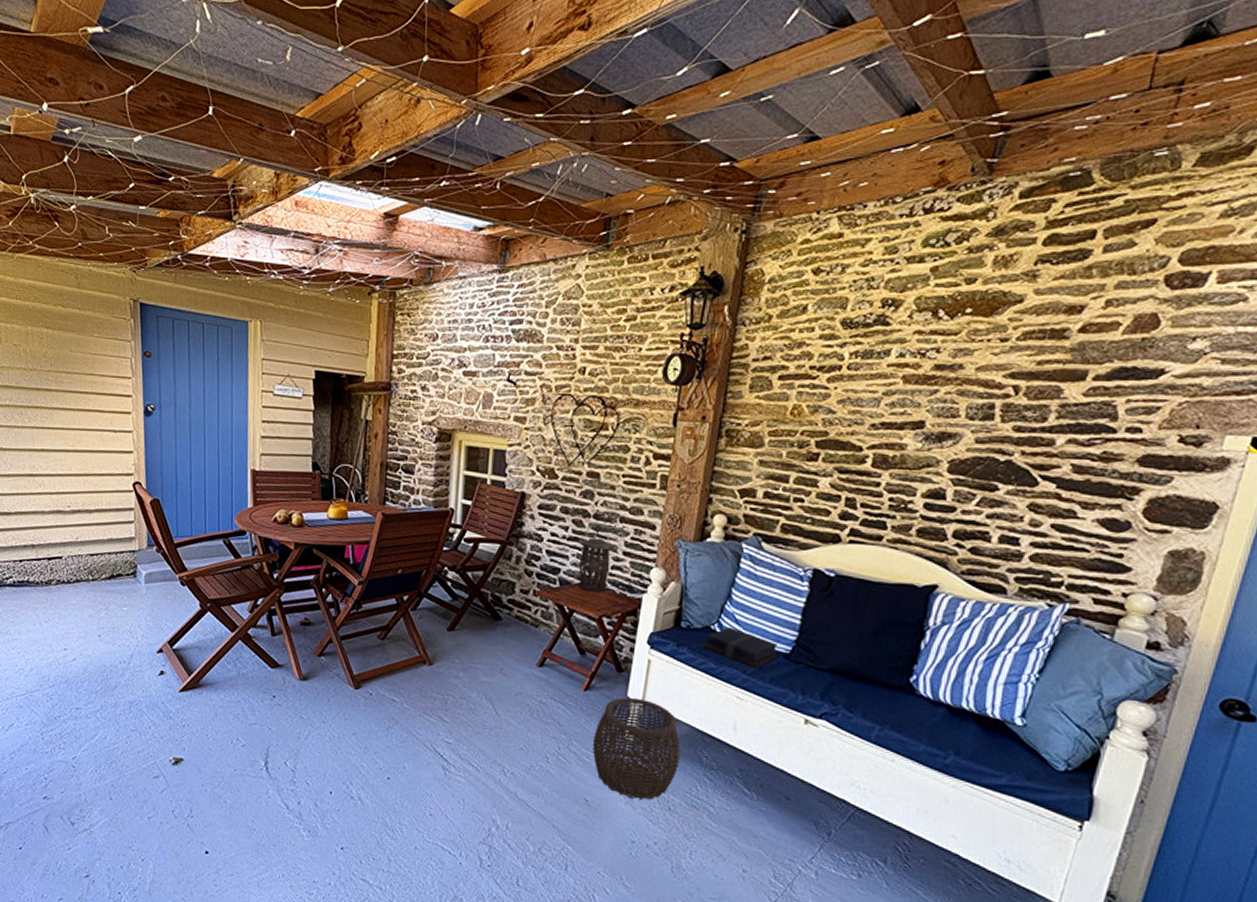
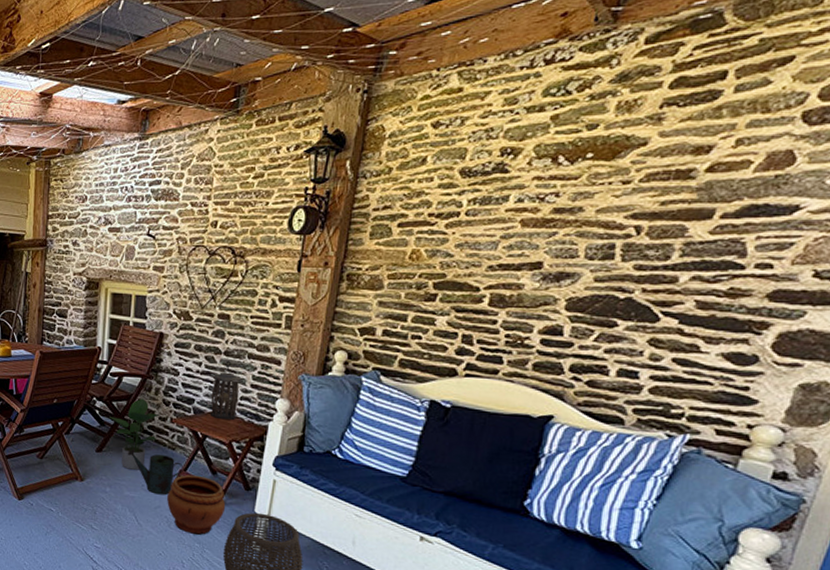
potted plant: none [463,568,521,651] -> present [109,398,160,470]
watering can: none [483,626,548,680] -> present [127,449,184,495]
planter pot: none [529,655,596,725] -> present [167,474,226,535]
book: present [704,626,779,670] -> none [325,452,396,491]

